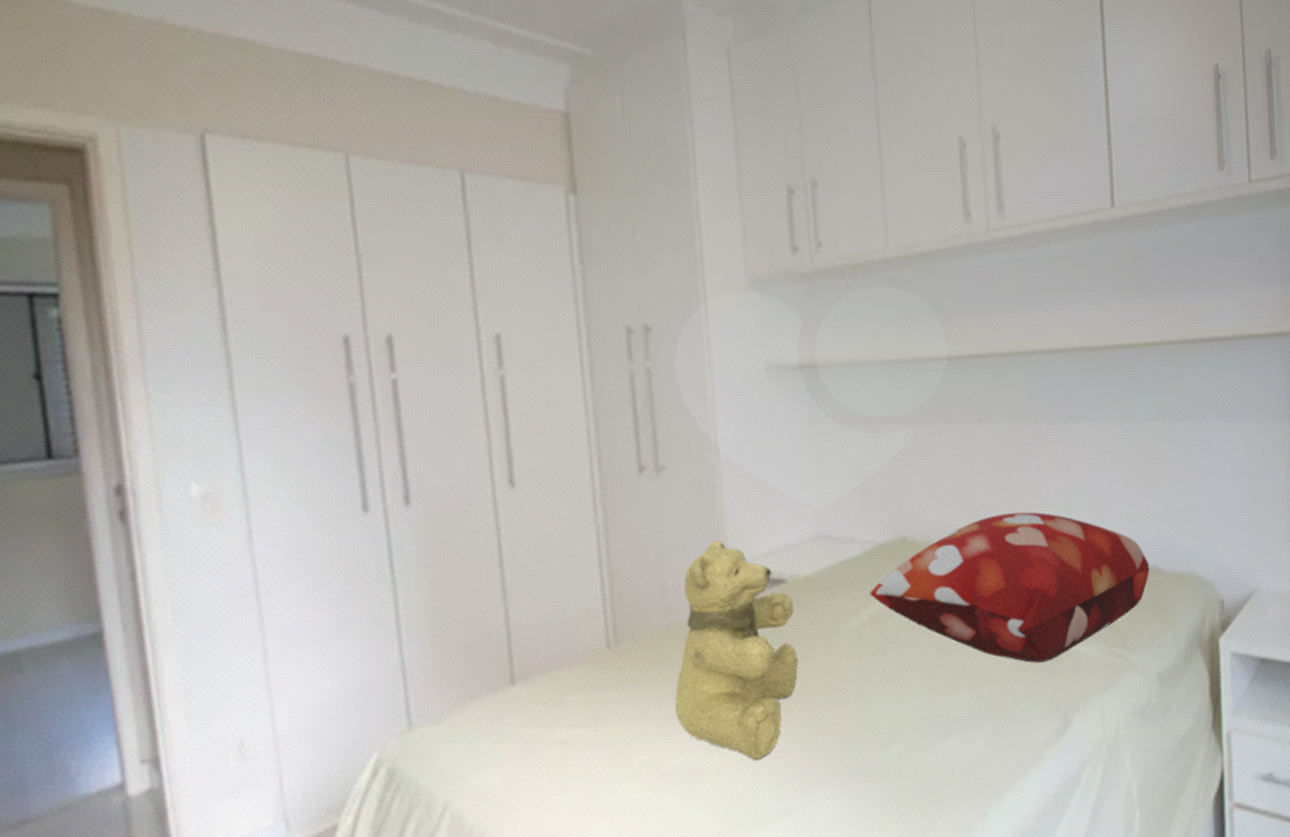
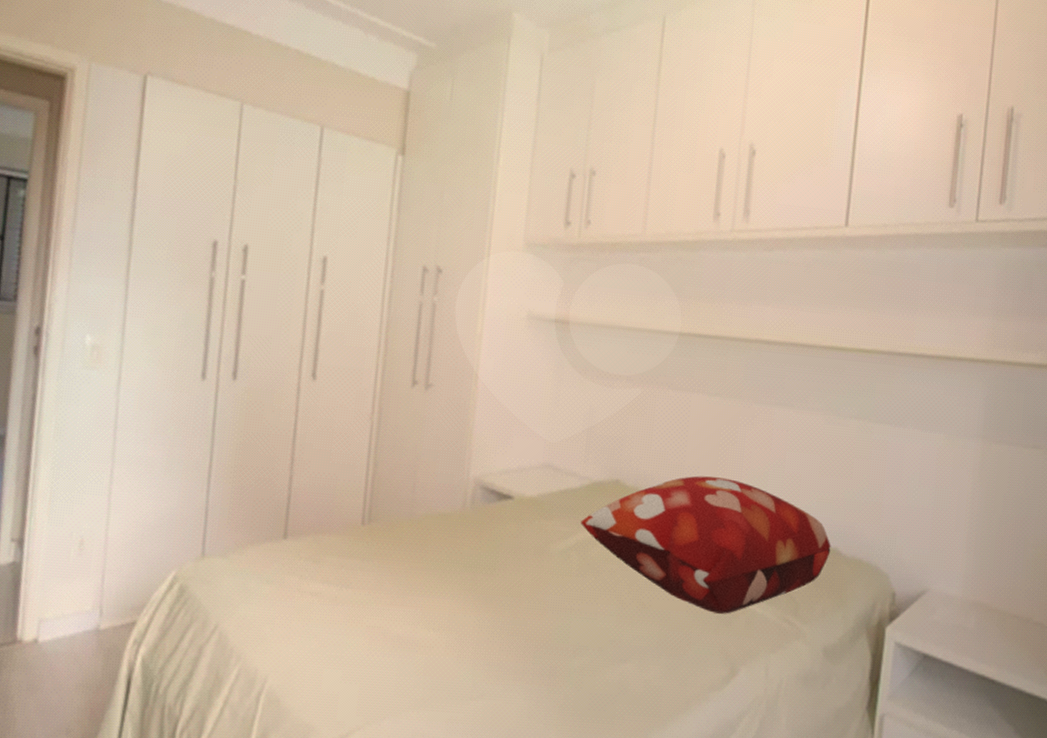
teddy bear: present [675,541,799,760] -> none [406,453,516,644]

